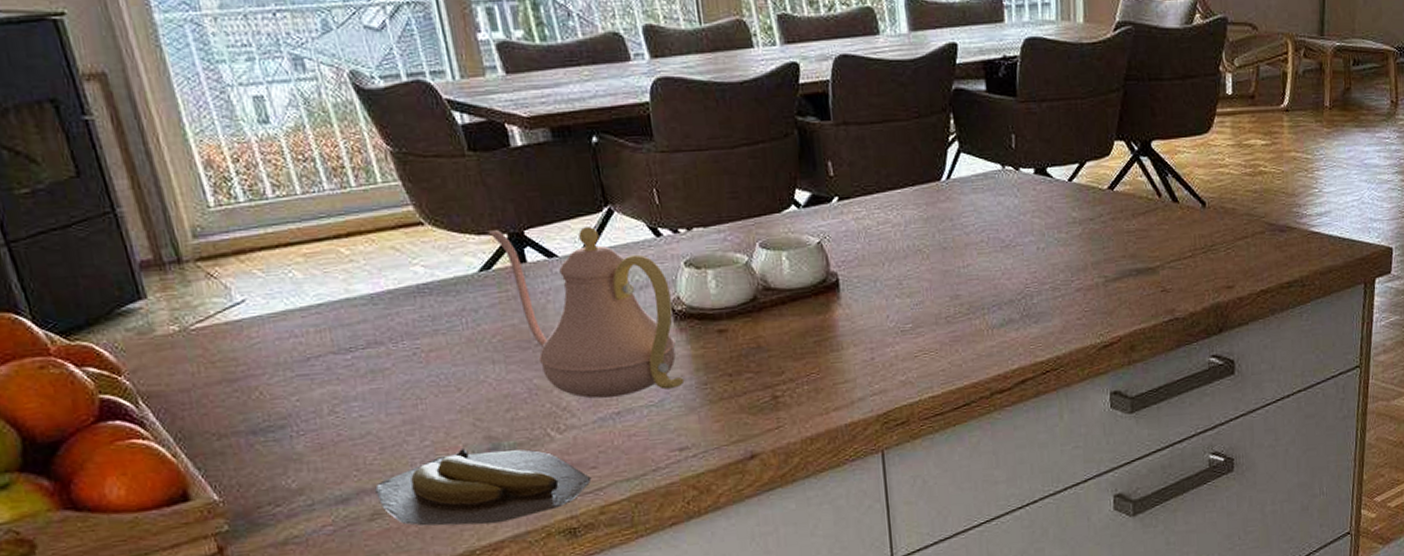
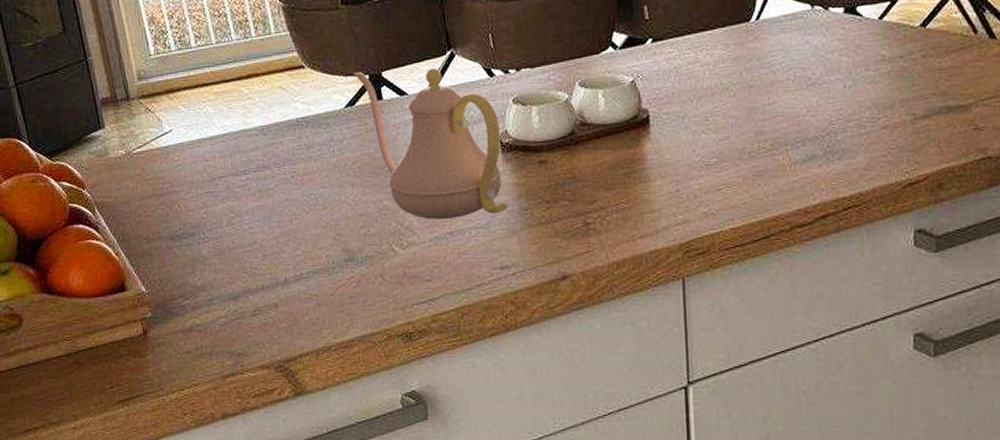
banana: present [375,447,592,526] -> none [258,257,426,325]

